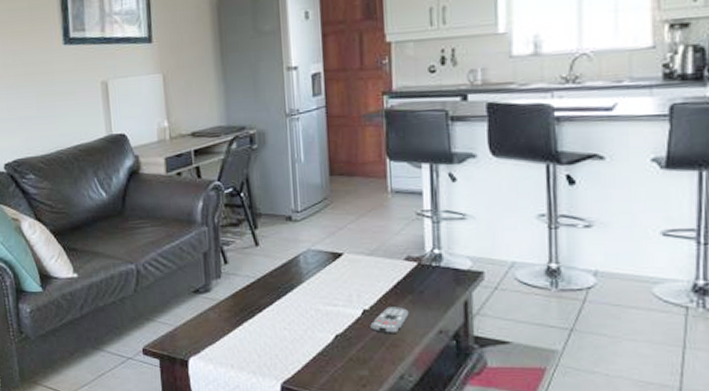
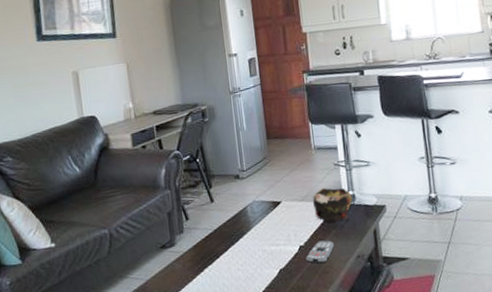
decorative bowl: none [385,241,438,287] -> present [313,187,353,224]

